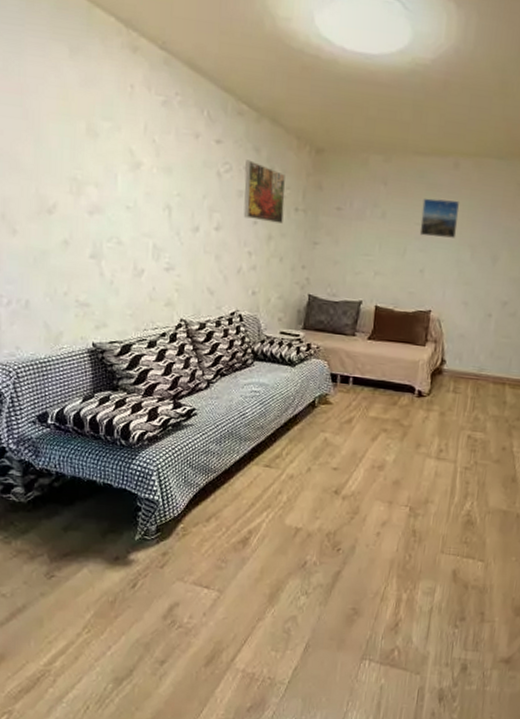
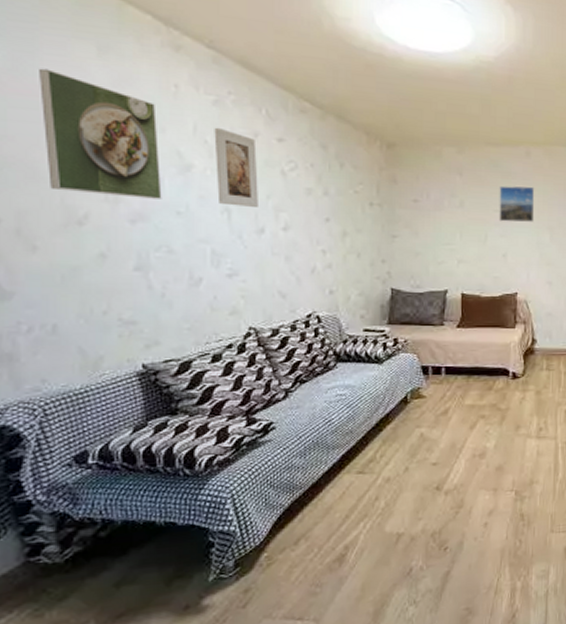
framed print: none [23,68,116,194] -> present [39,68,162,199]
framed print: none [161,127,197,206] -> present [214,127,258,207]
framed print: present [243,160,285,224] -> none [312,157,358,219]

